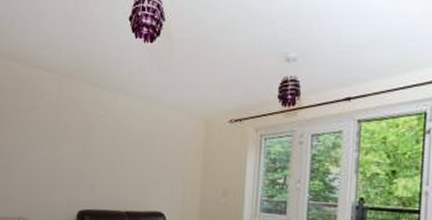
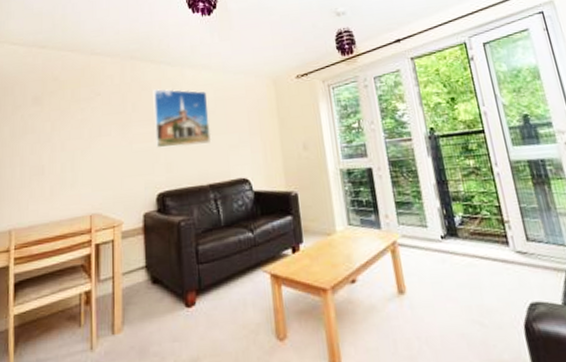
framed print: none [83,110,138,172] -> present [153,88,212,149]

